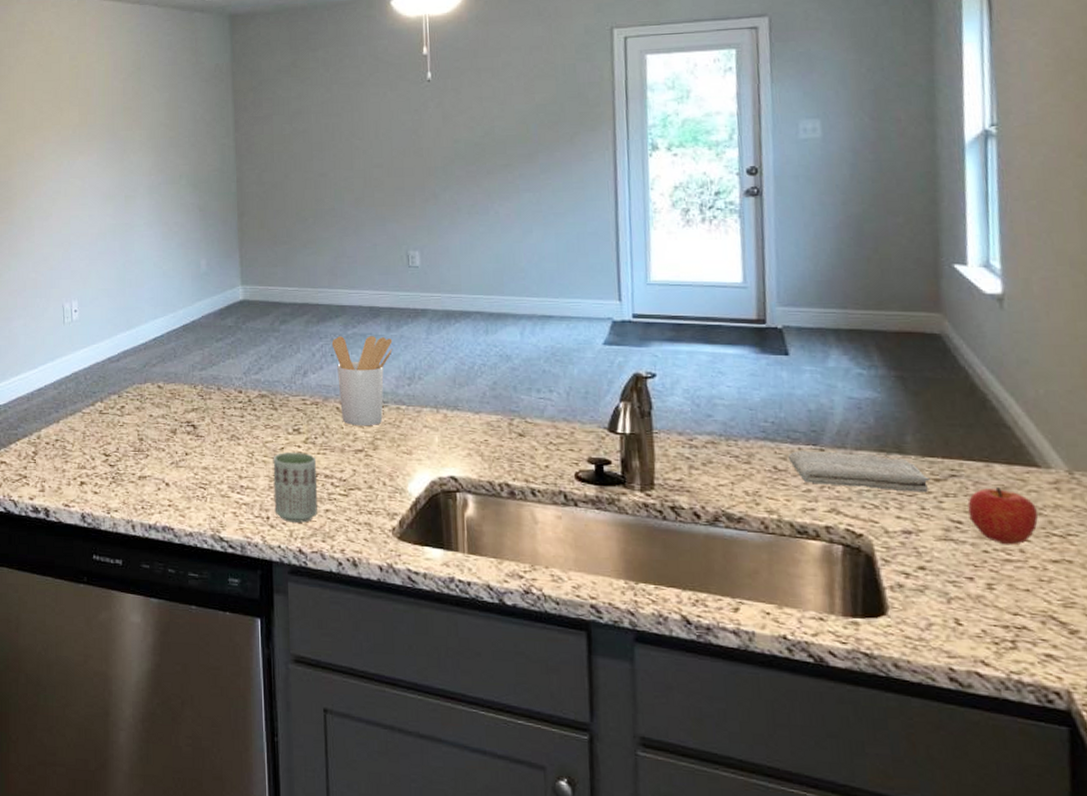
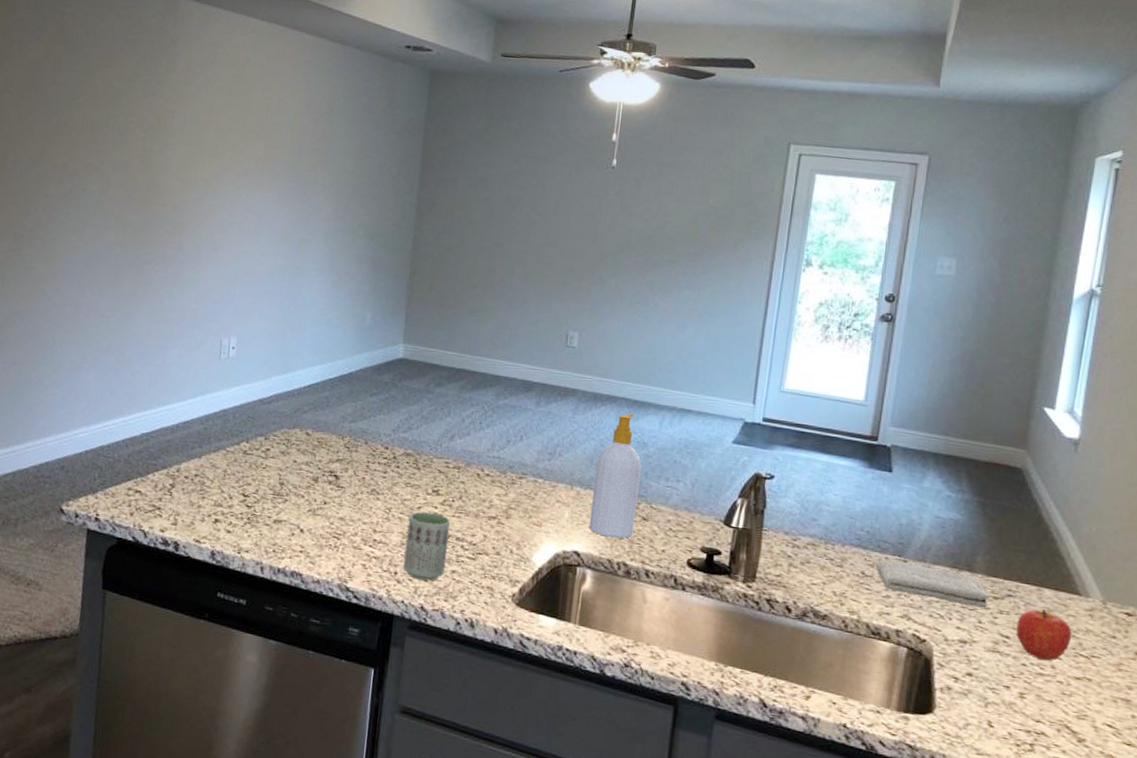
utensil holder: present [331,336,393,426] -> none [481,405,540,495]
soap bottle: none [460,327,511,458] -> present [589,413,642,539]

